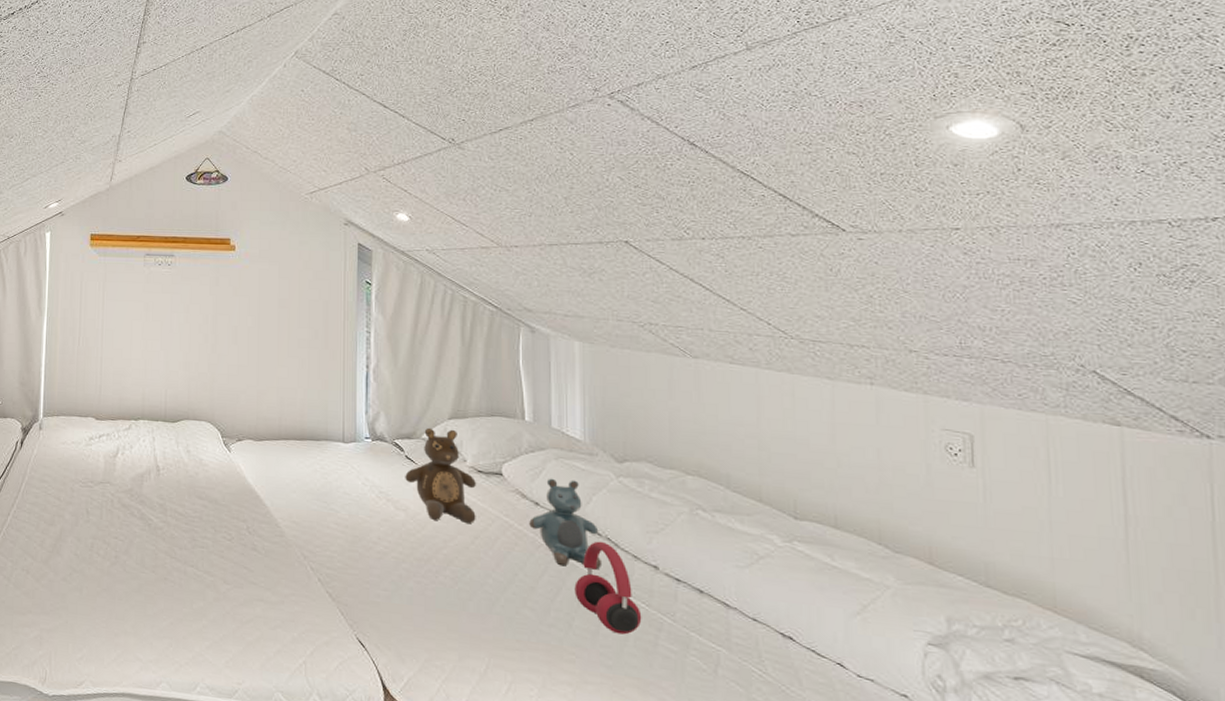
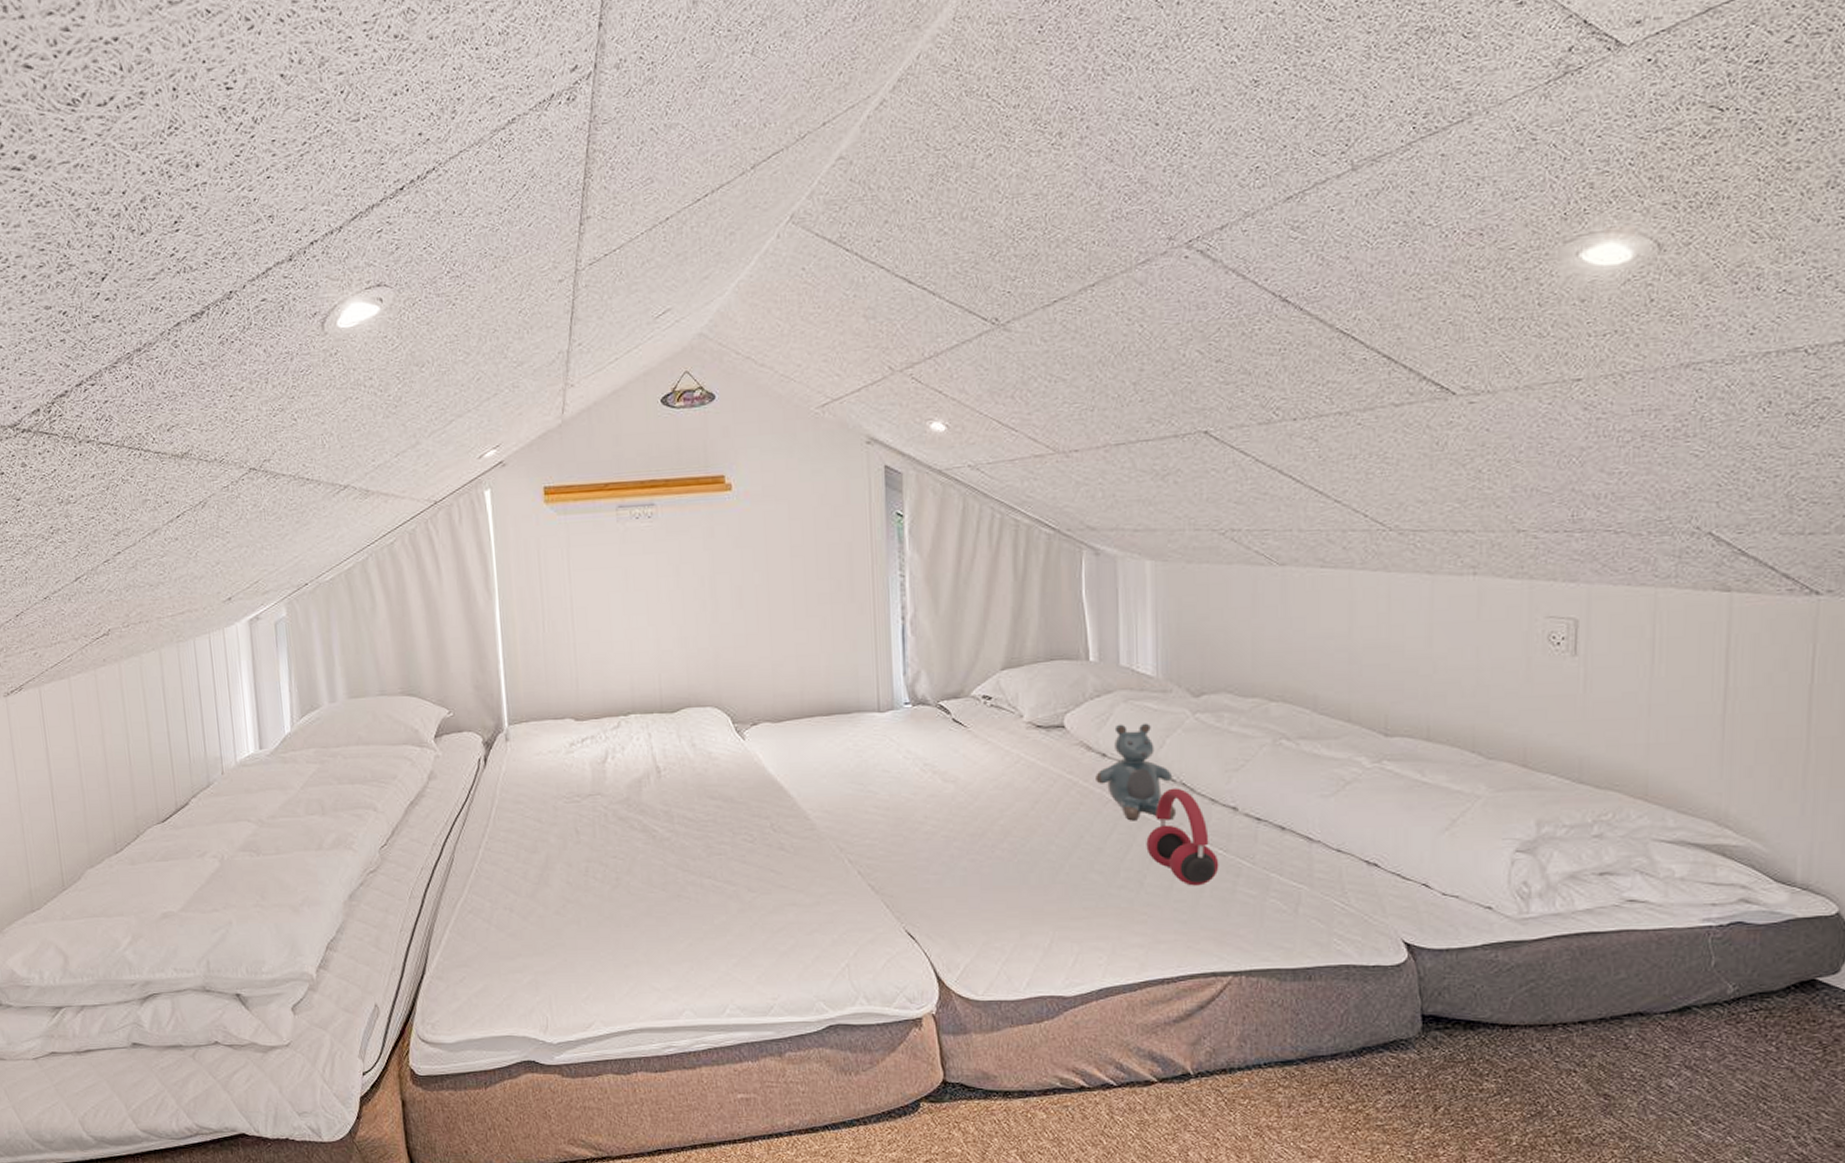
teddy bear: present [405,427,477,523] -> none [953,681,1036,788]

